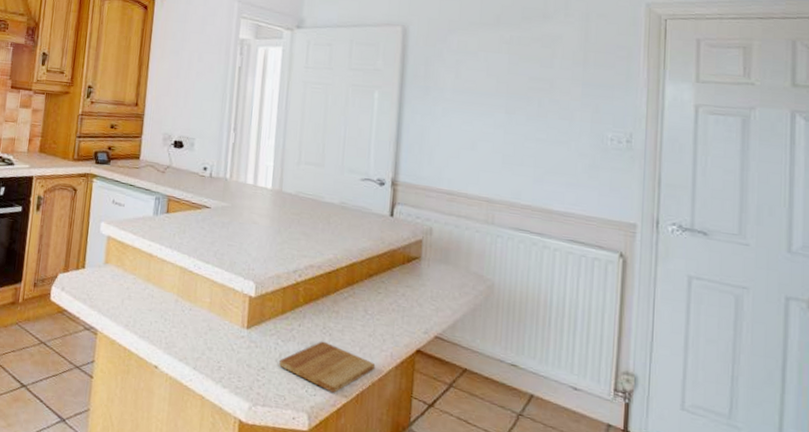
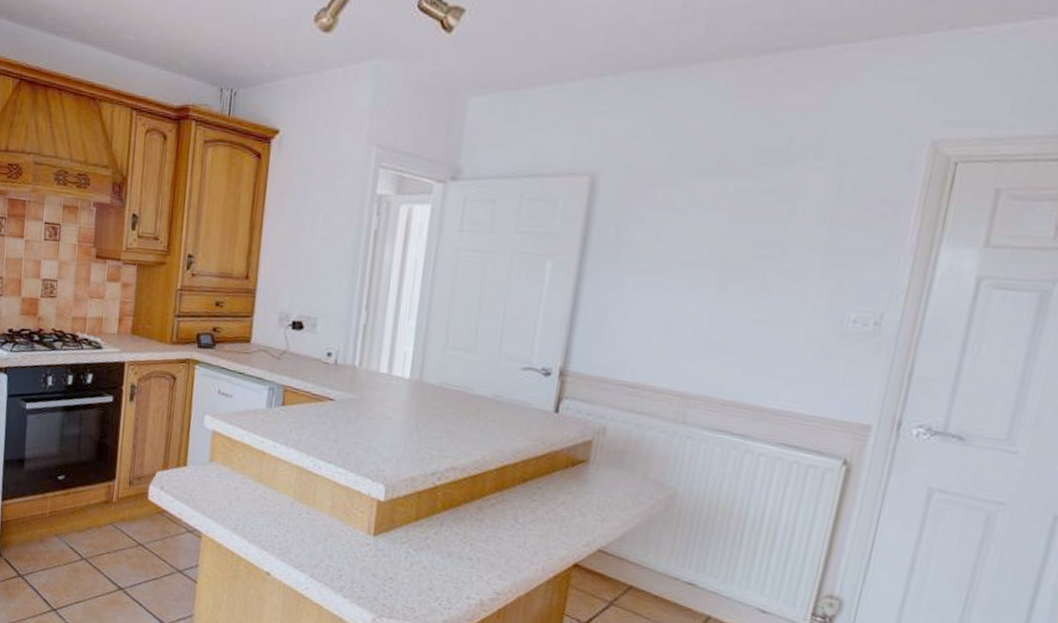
cutting board: present [279,341,376,393] -> none [409,551,523,607]

